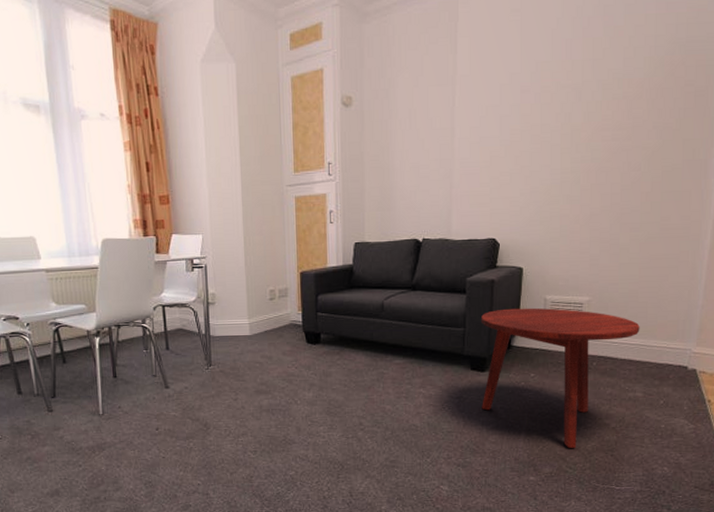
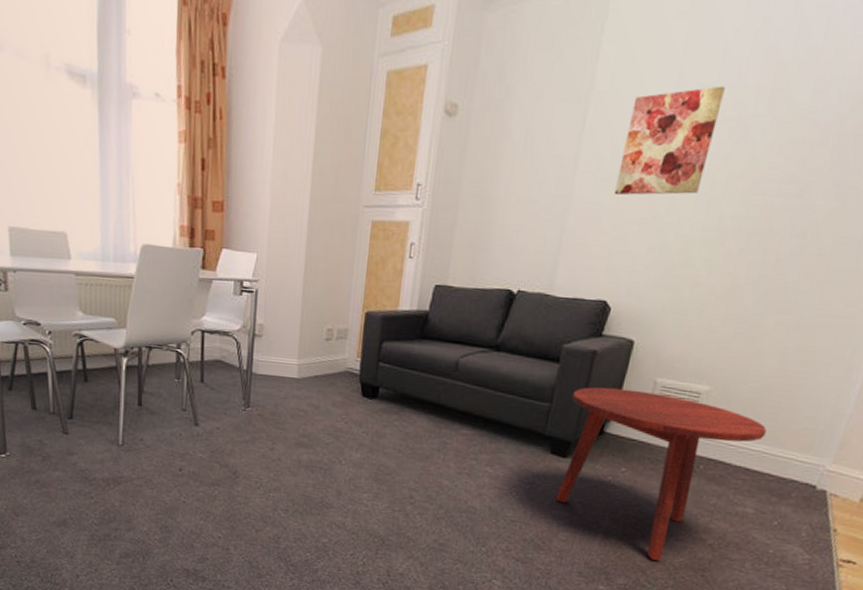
wall art: none [487,62,557,154] -> present [615,86,725,196]

